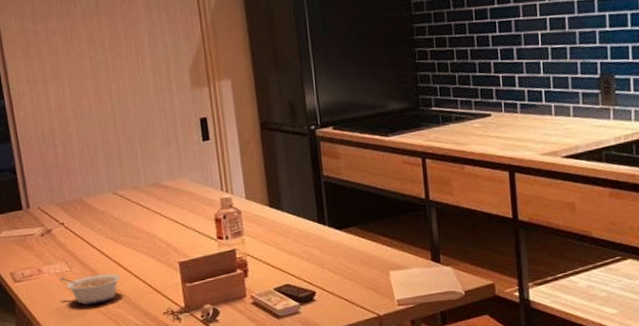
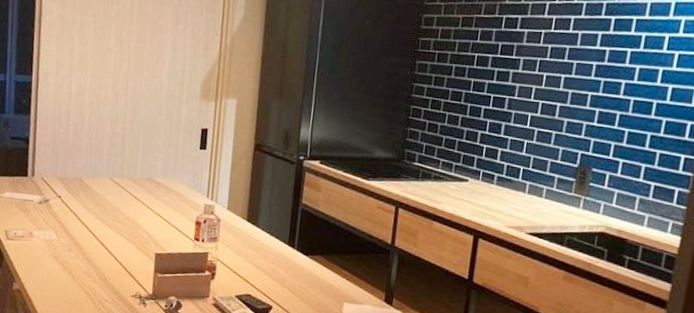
legume: present [59,273,121,305] -> none [47,244,101,275]

